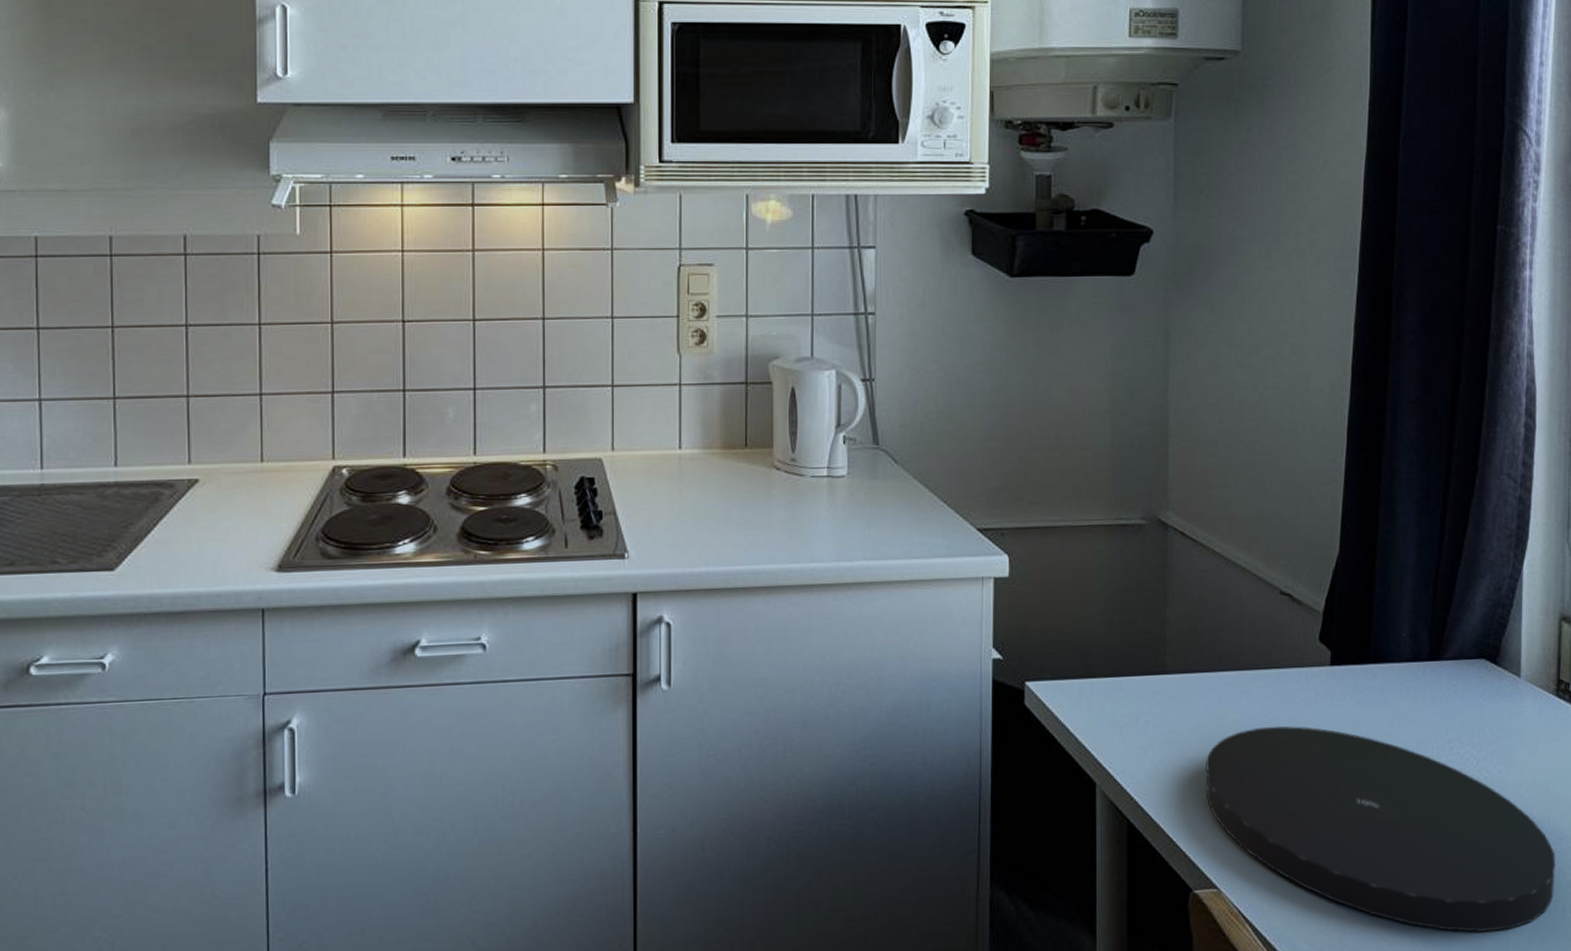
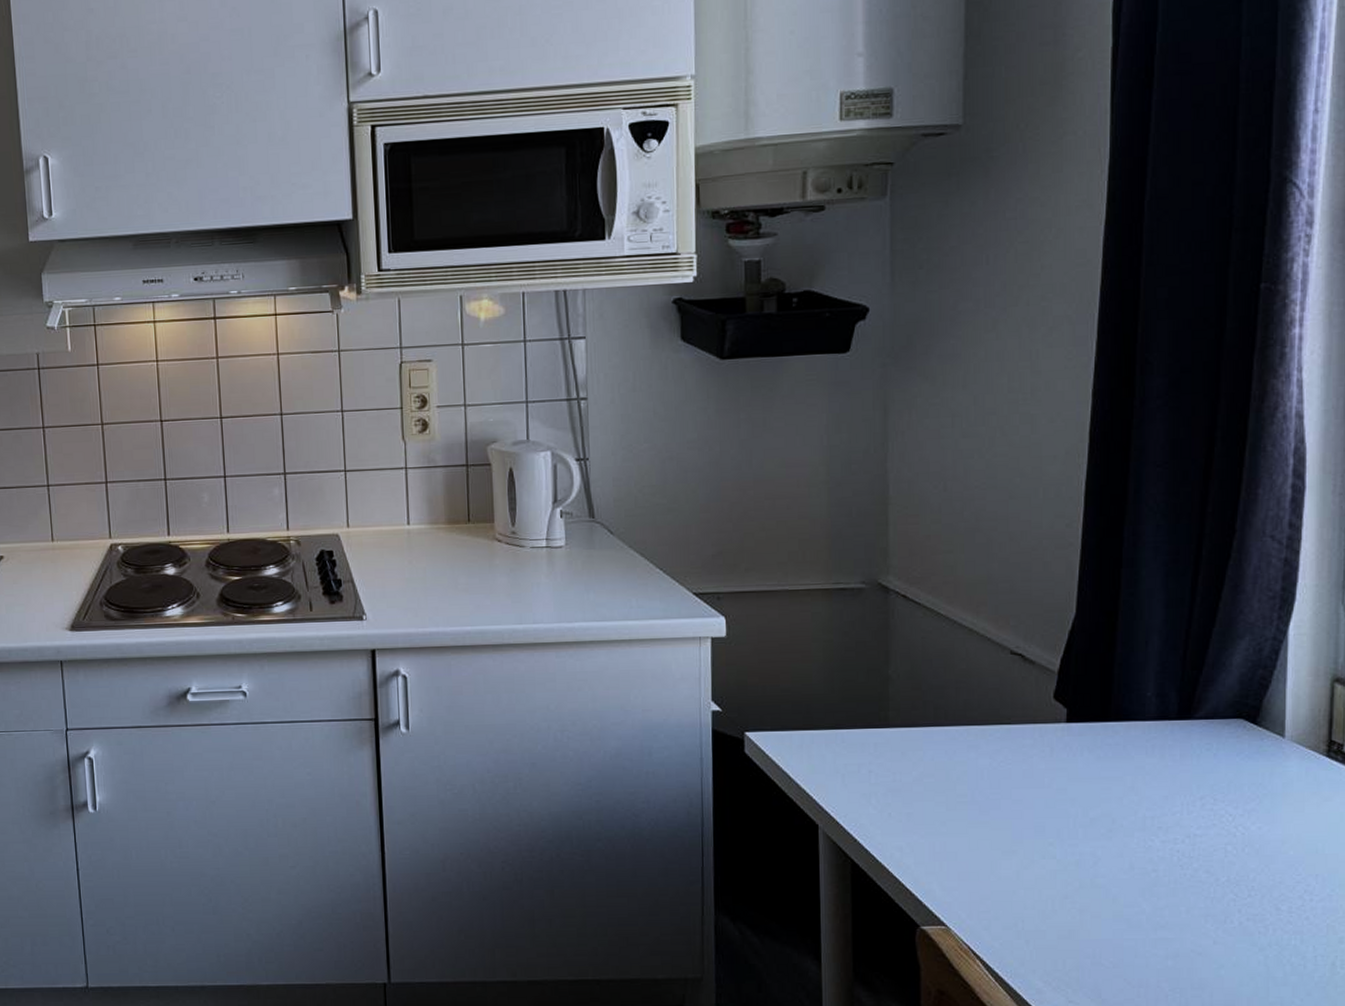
plate: present [1206,725,1556,932] -> none [932,778,1325,982]

